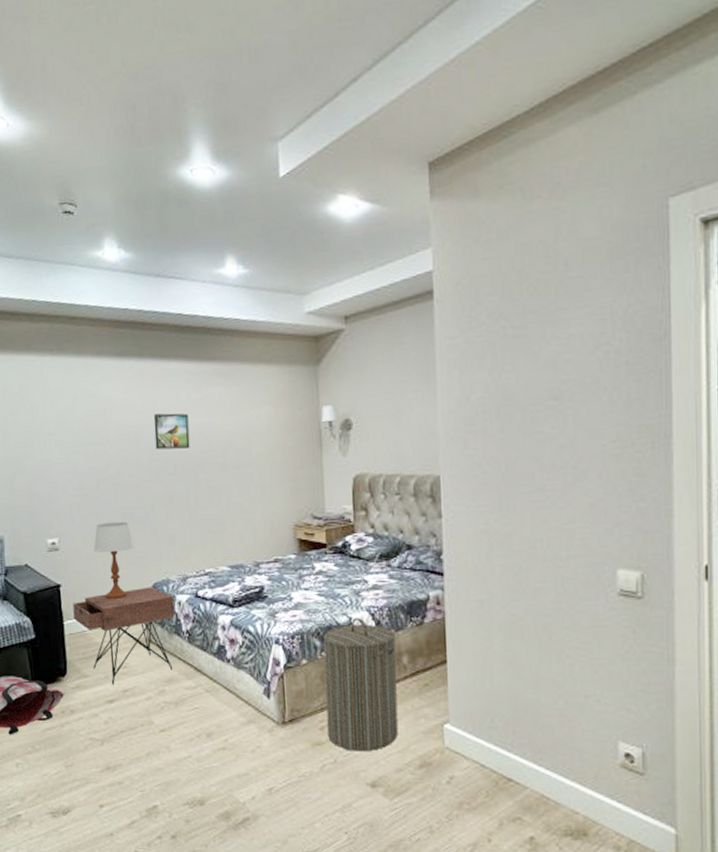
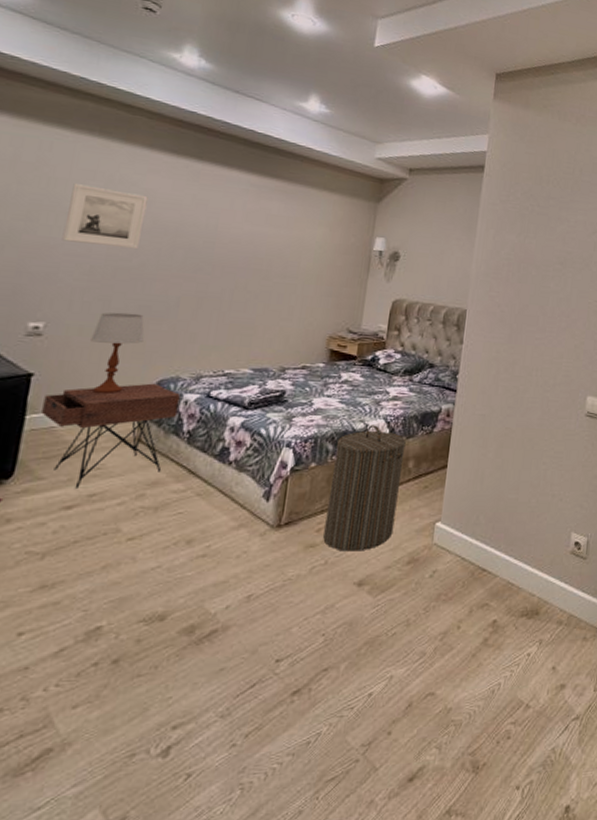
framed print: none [50,404,111,461] -> present [61,184,148,250]
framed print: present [153,413,190,450] -> none [195,215,240,252]

